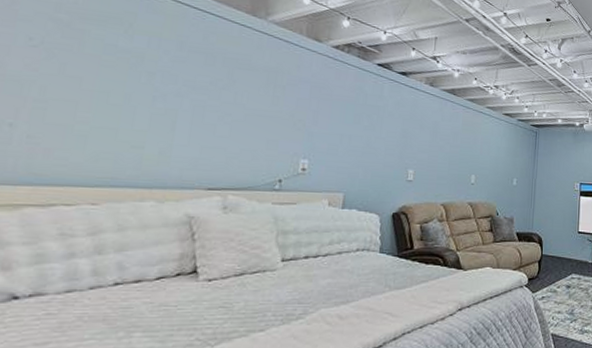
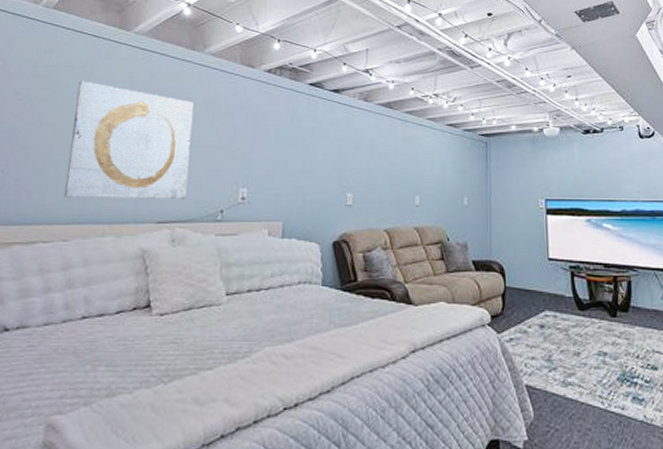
wall art: none [92,33,254,167] -> present [63,80,194,199]

